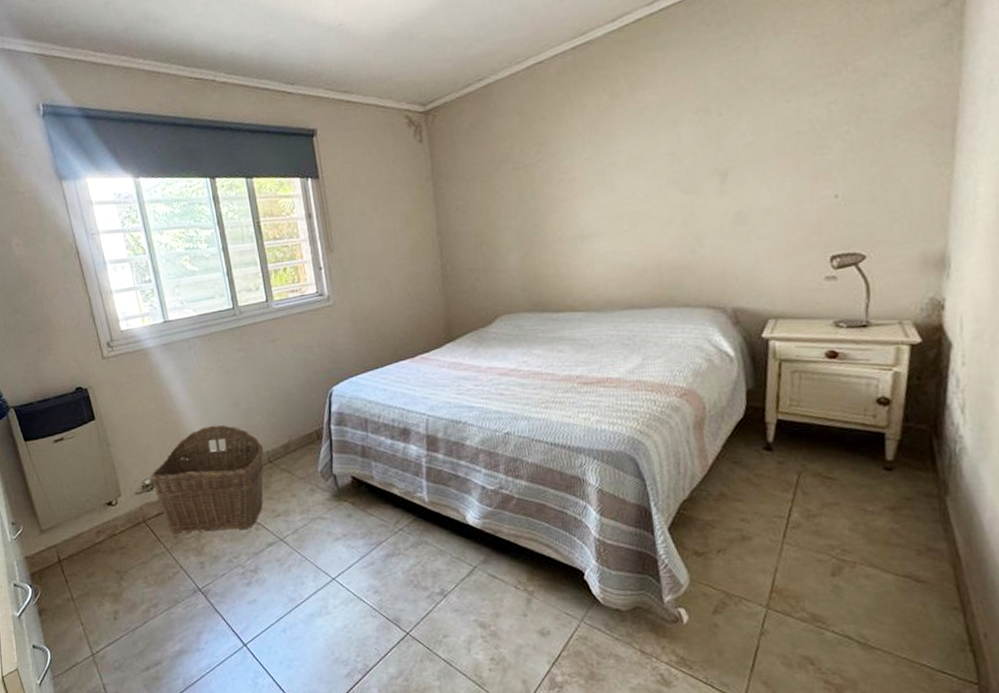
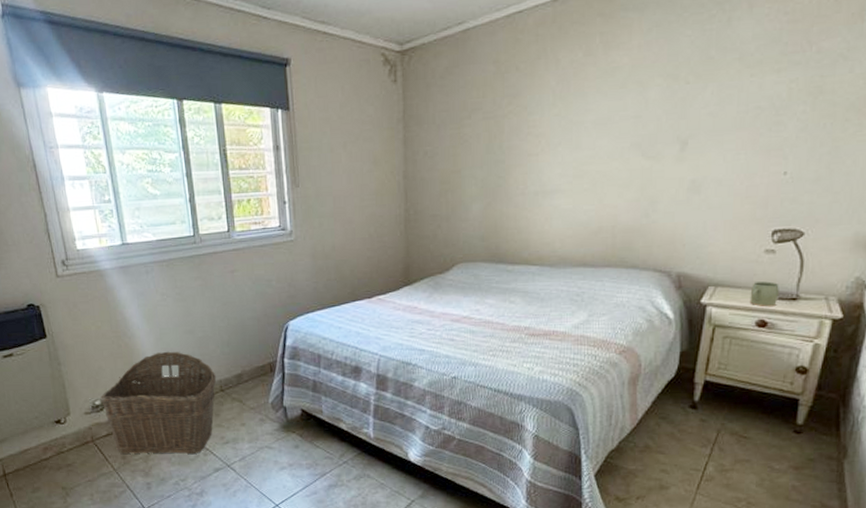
mug: none [814,309,847,337] -> present [749,281,779,307]

